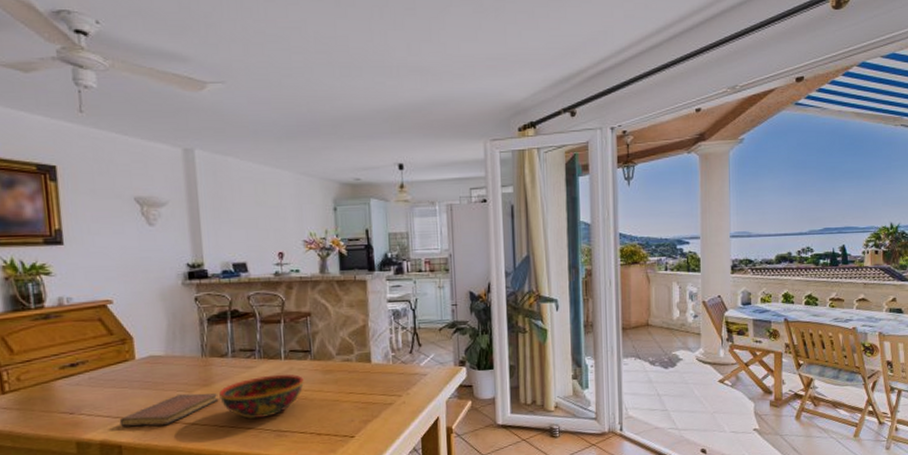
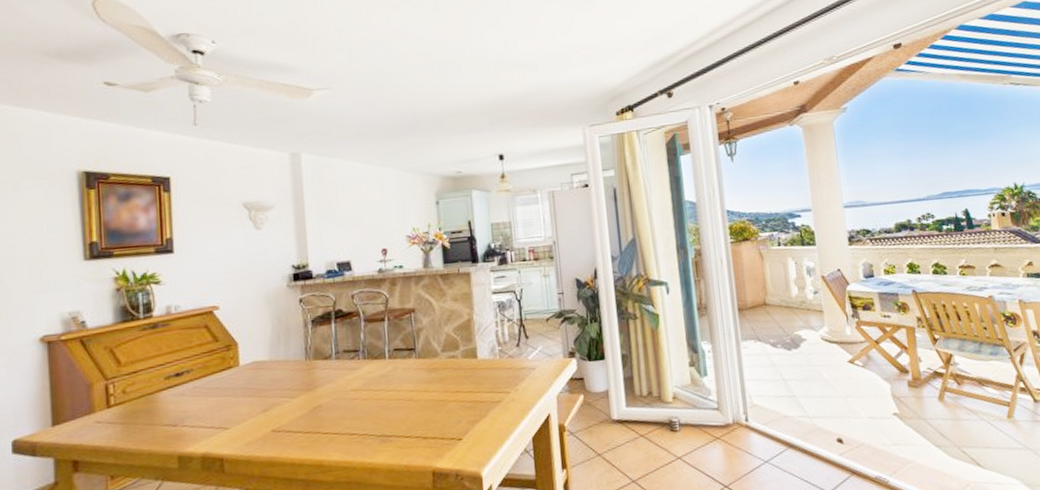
notebook: present [119,393,219,427] -> none [222,398,322,437]
bowl: present [219,374,304,419] -> none [323,374,409,424]

